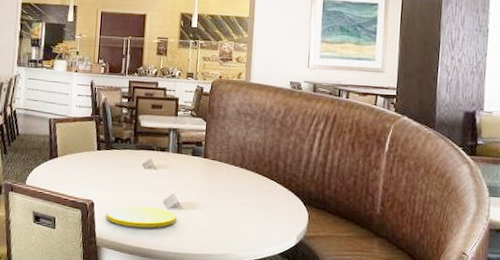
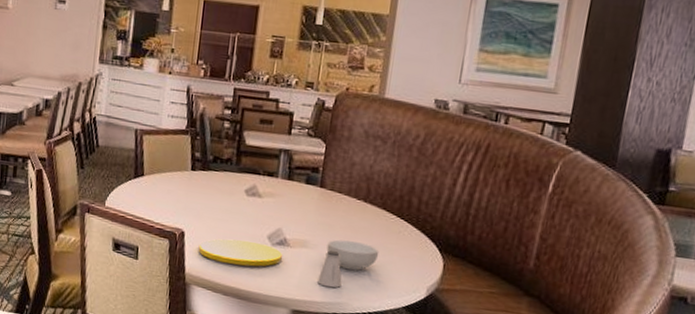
saltshaker: none [207,210,227,242] -> present [318,250,342,288]
cereal bowl: none [213,200,256,226] -> present [326,239,380,271]

